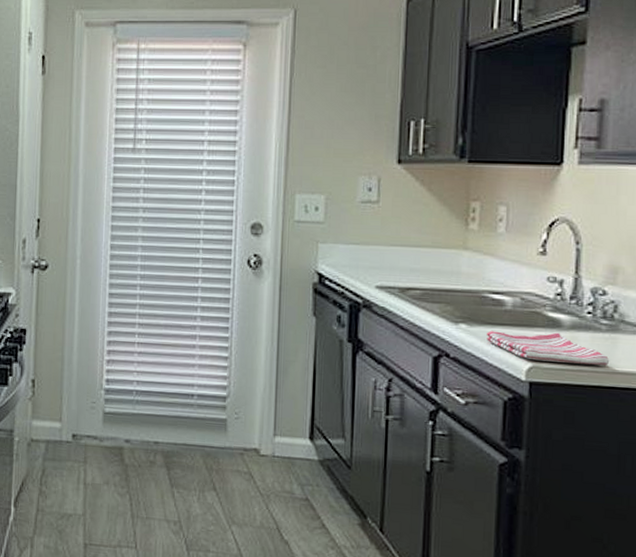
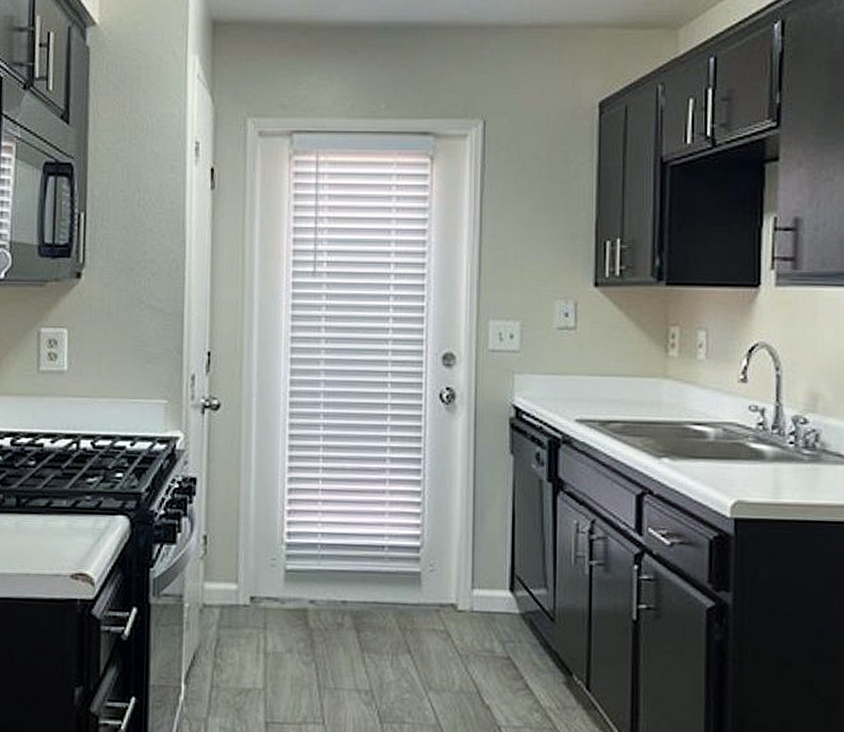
dish towel: present [487,331,610,366] -> none [690,464,813,499]

